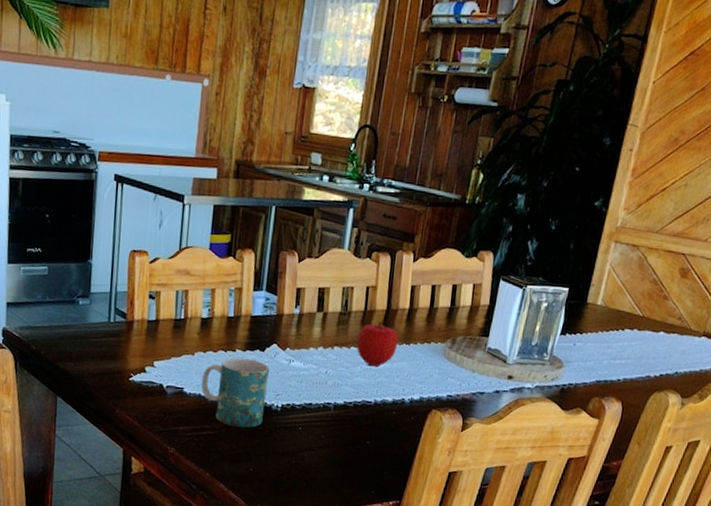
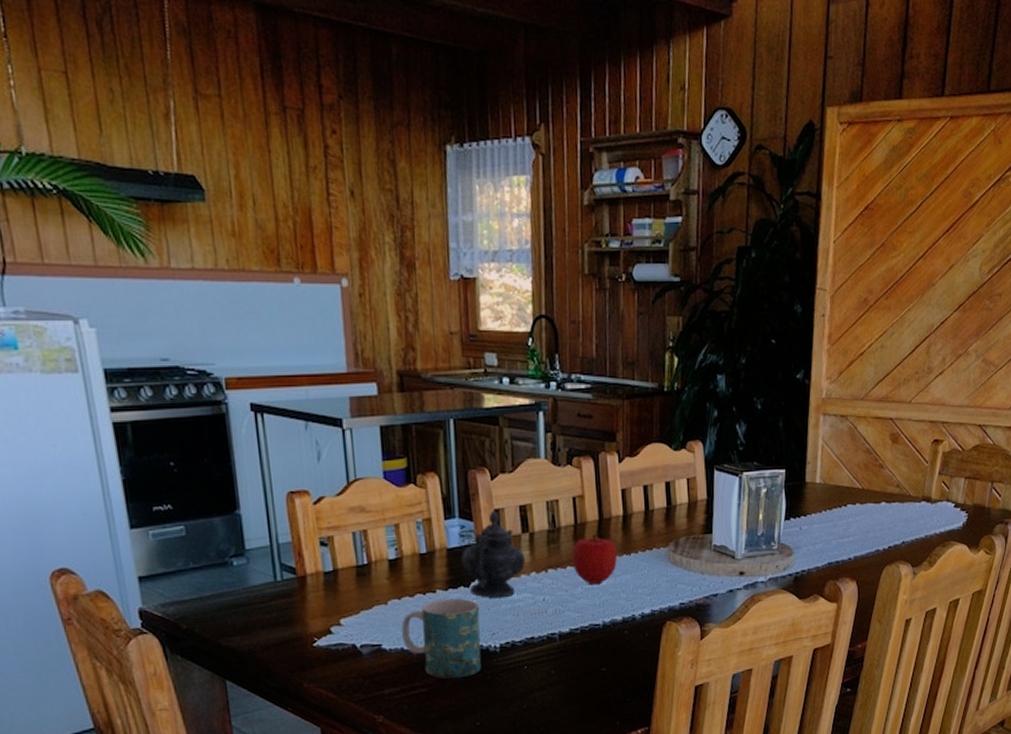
teapot: none [261,288,317,366] -> present [461,510,526,598]

